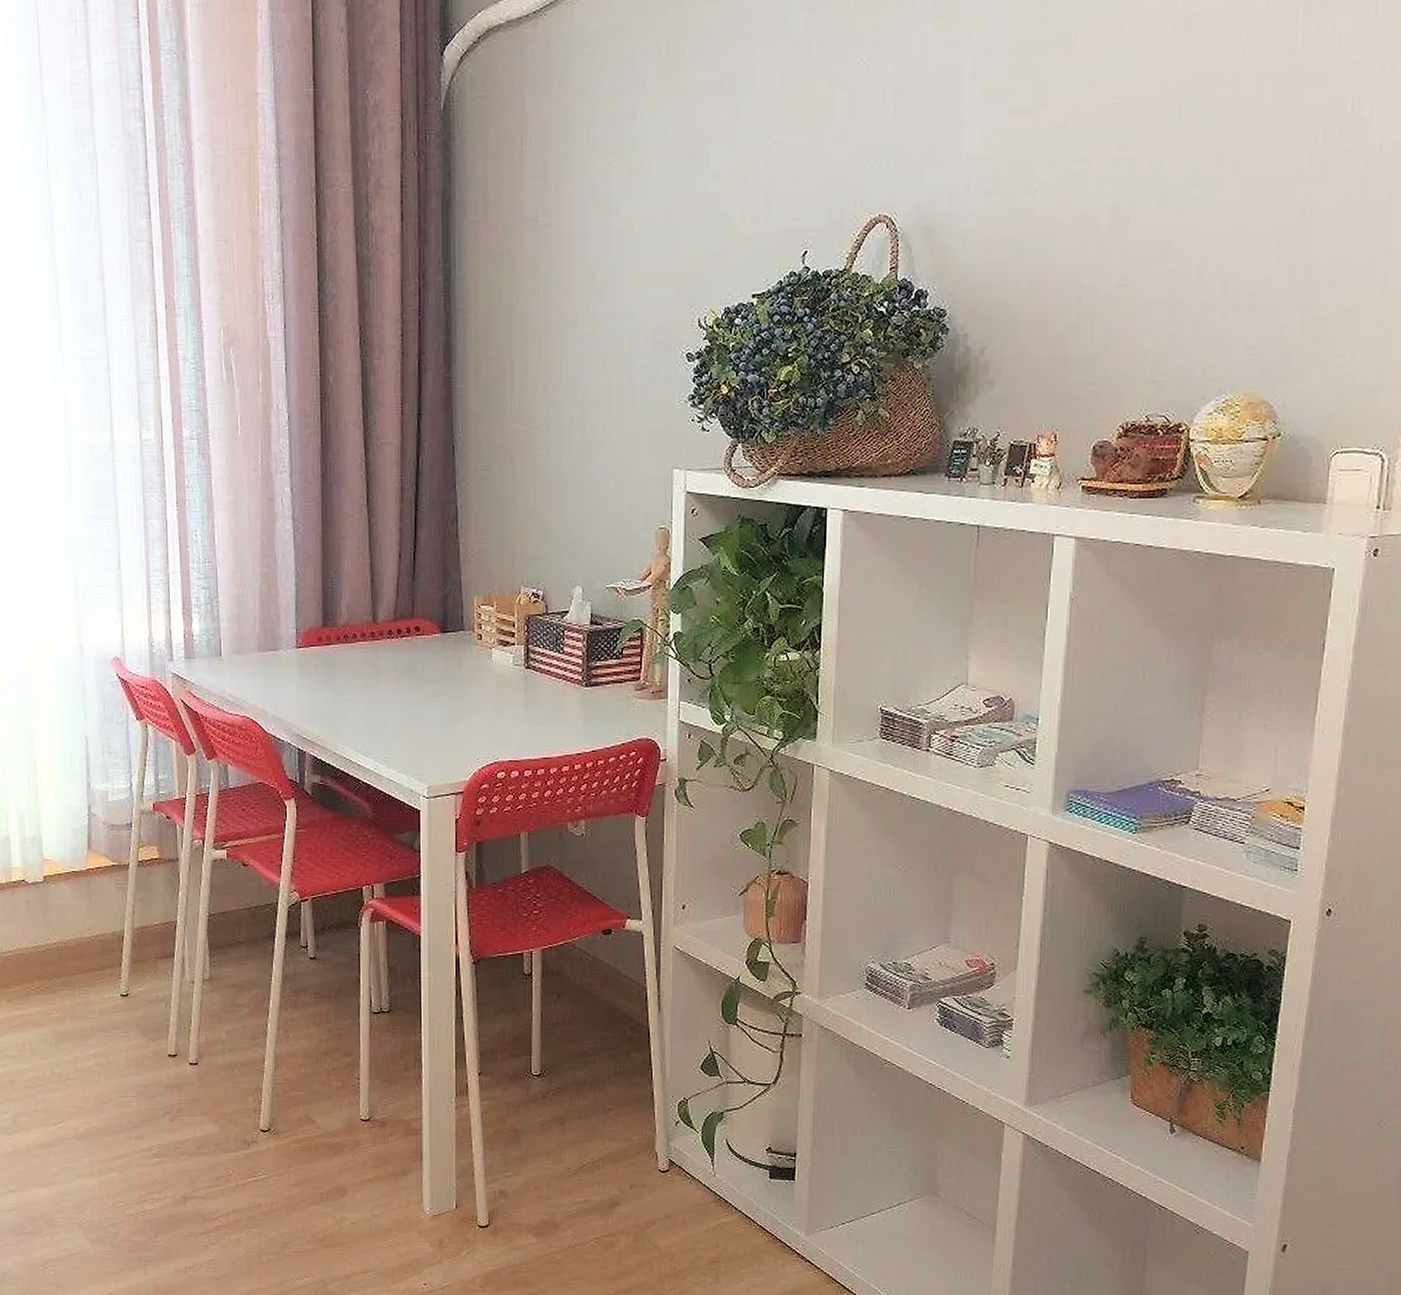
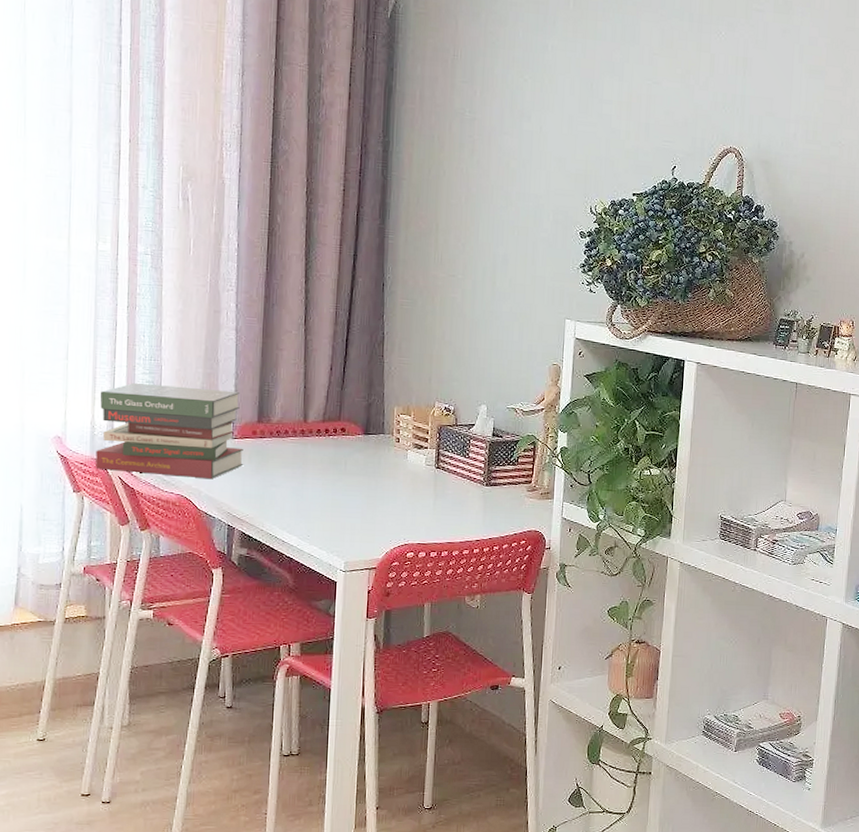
books: none [155,590,311,697] -> present [95,383,244,480]

